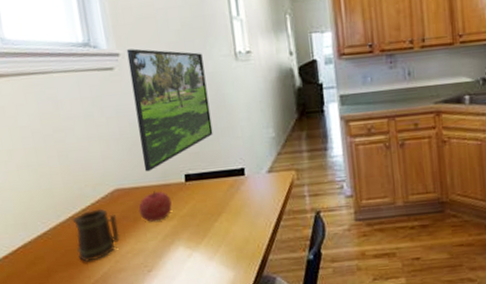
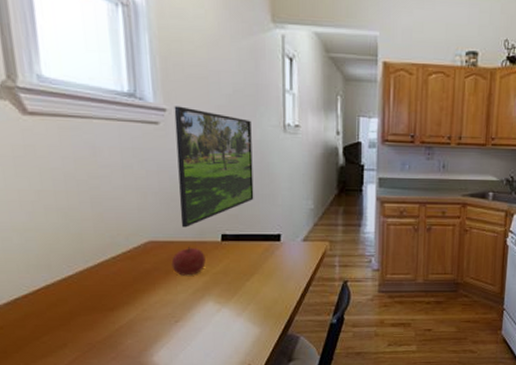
mug: present [72,208,120,262] -> none [100,258,150,308]

